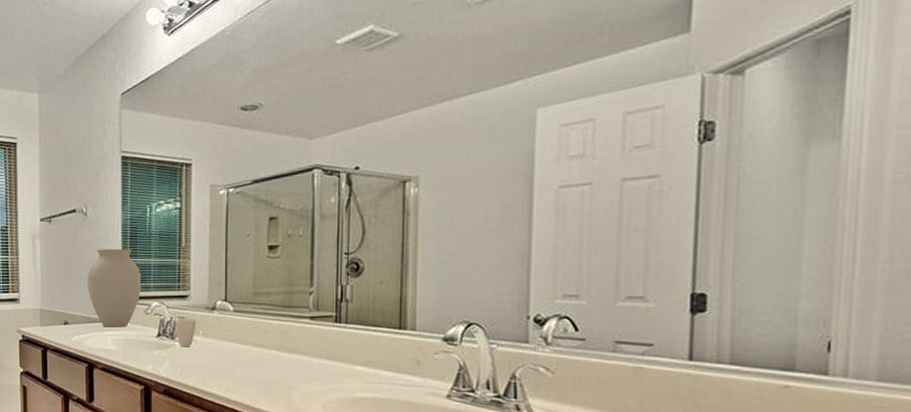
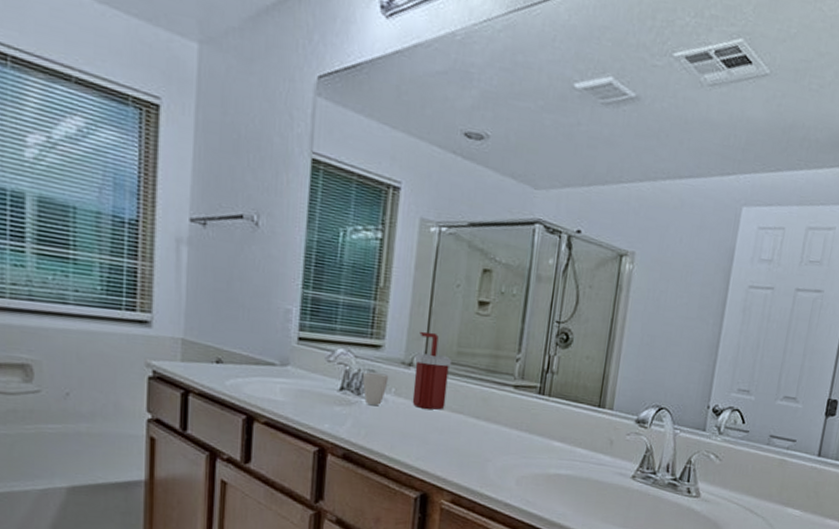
vase: present [87,248,142,327] -> none [252,272,326,375]
soap dispenser: none [216,279,249,346] -> present [412,331,451,410]

